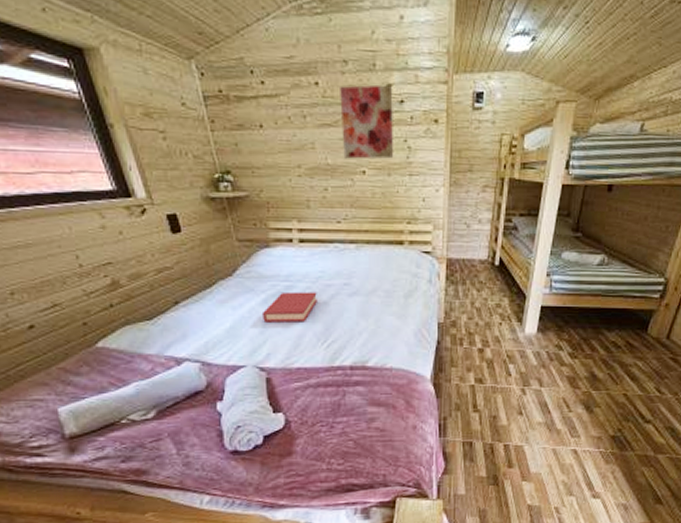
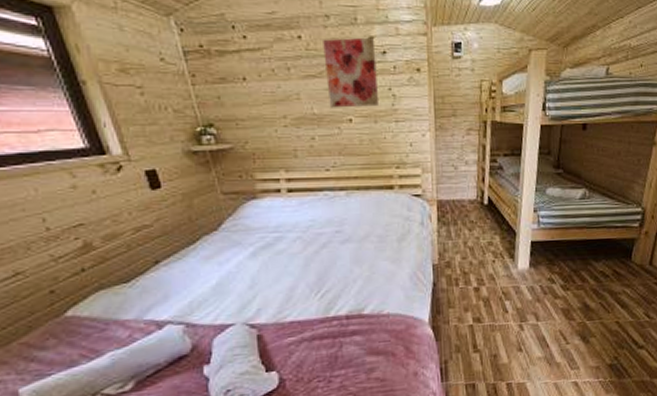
hardback book: present [261,291,317,322] -> none [250,241,309,277]

